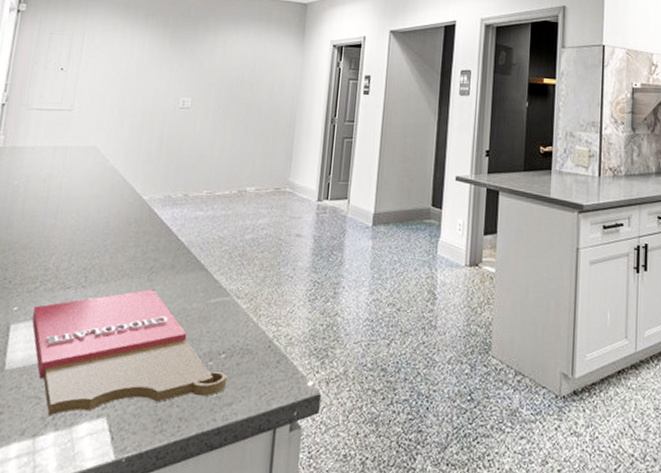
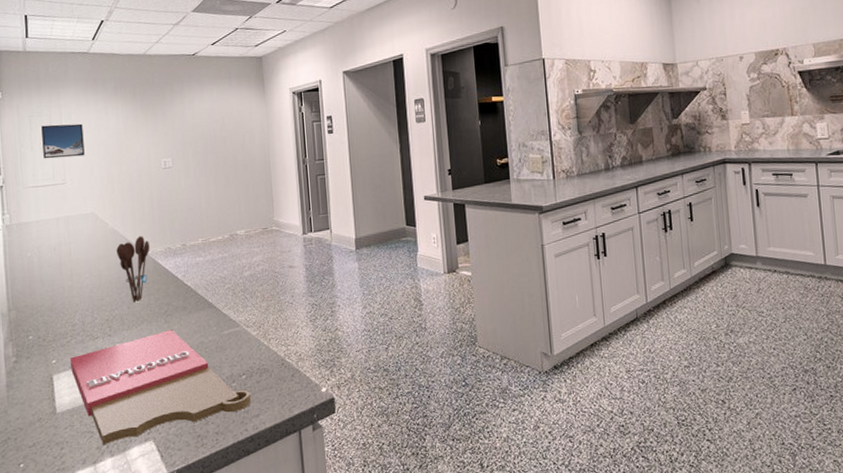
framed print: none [55,45,105,83] -> present [41,123,85,159]
utensil holder: none [111,179,149,253] -> present [116,236,150,303]

